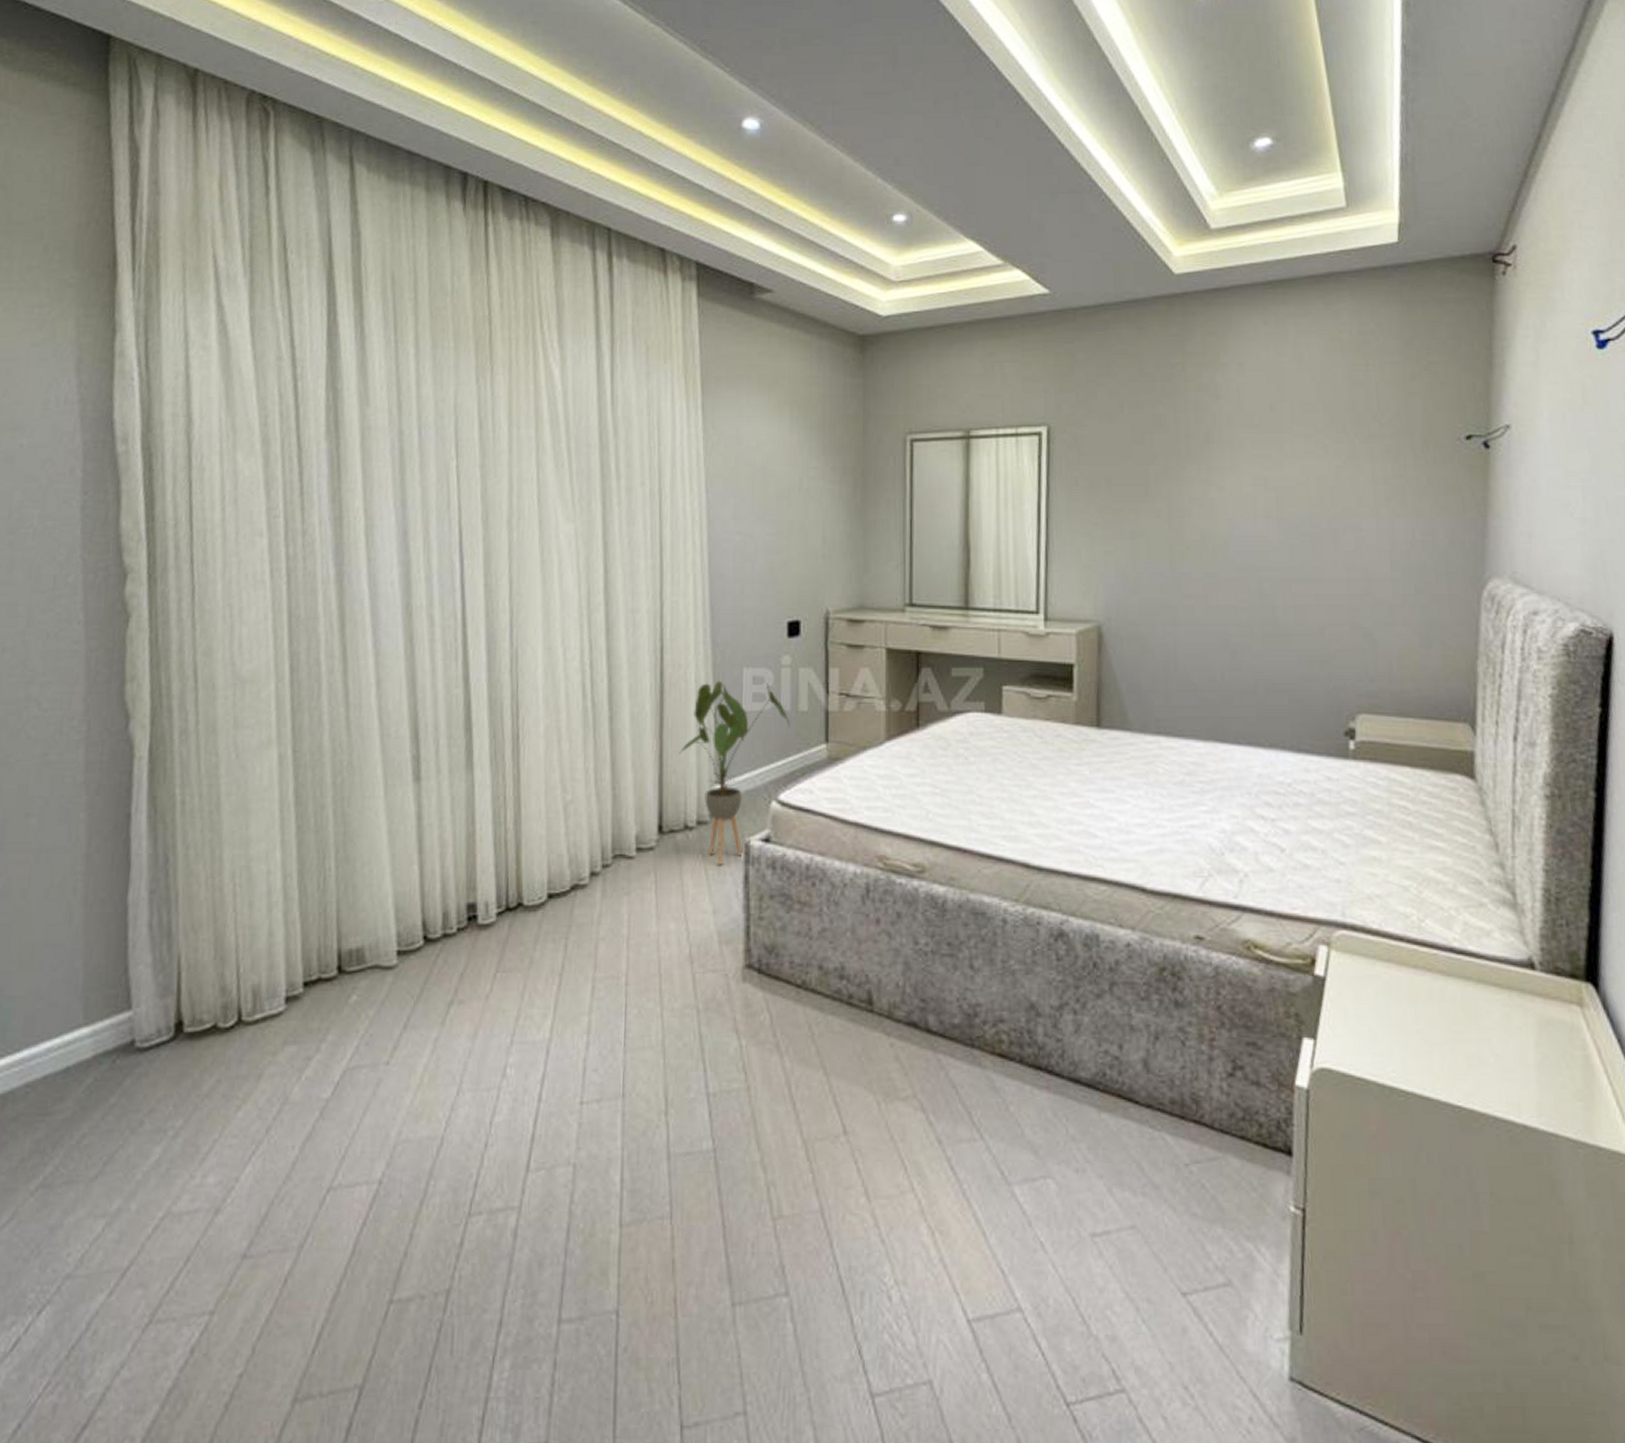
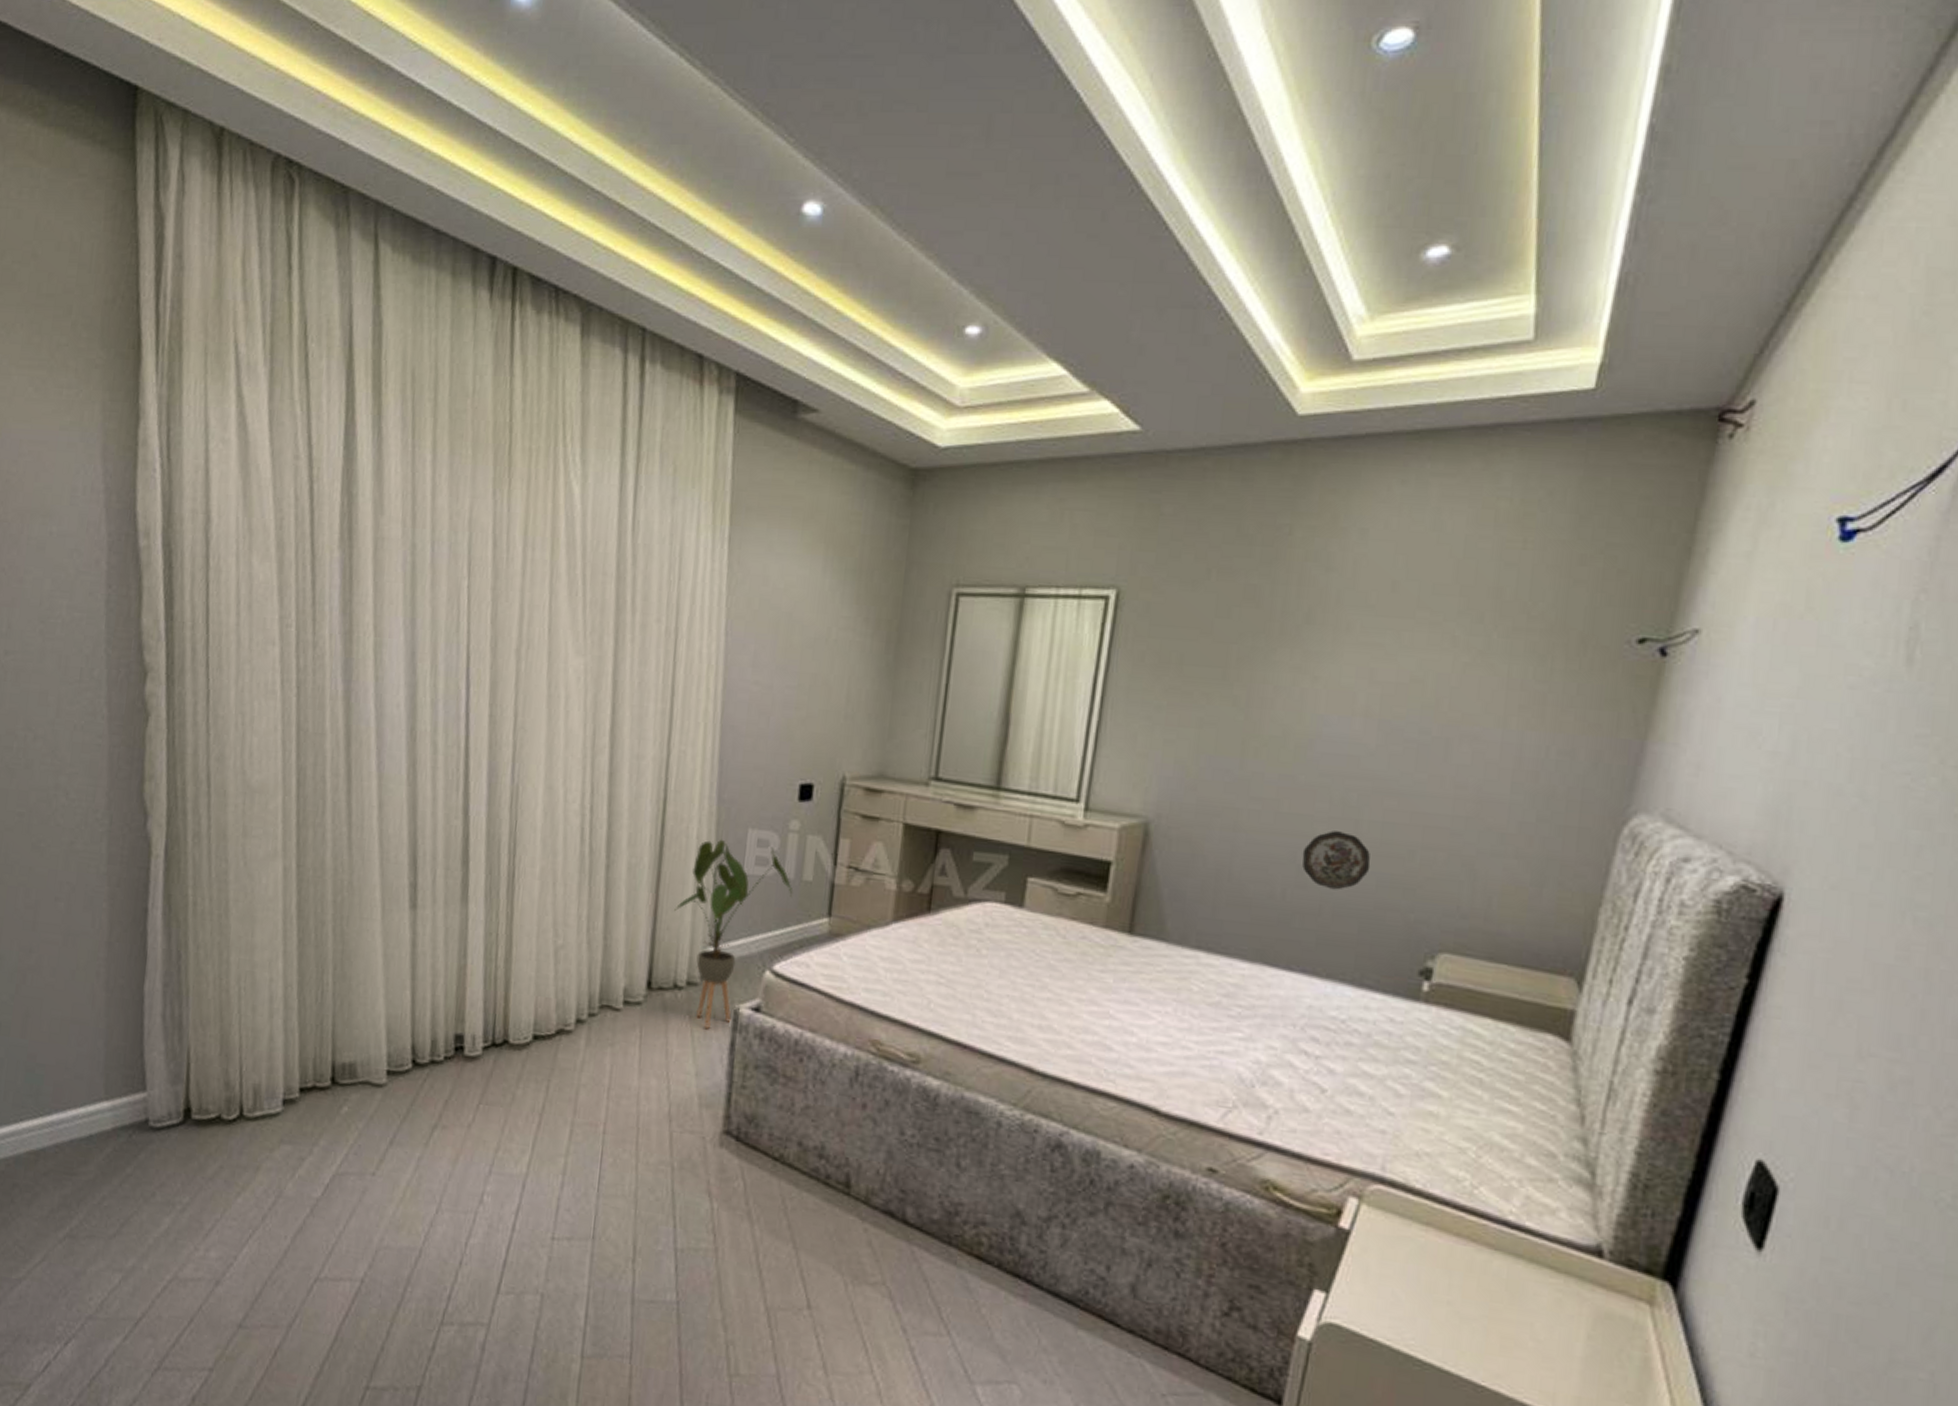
decorative plate: none [1233,617,1291,669] -> present [1302,831,1371,890]

